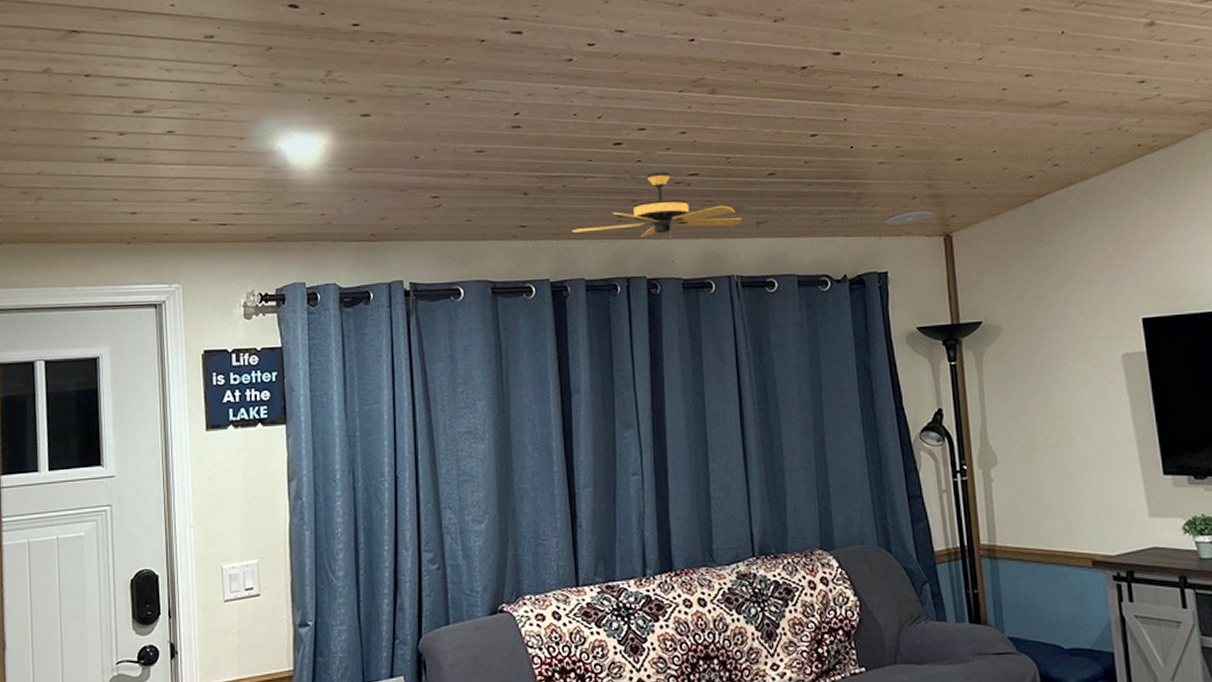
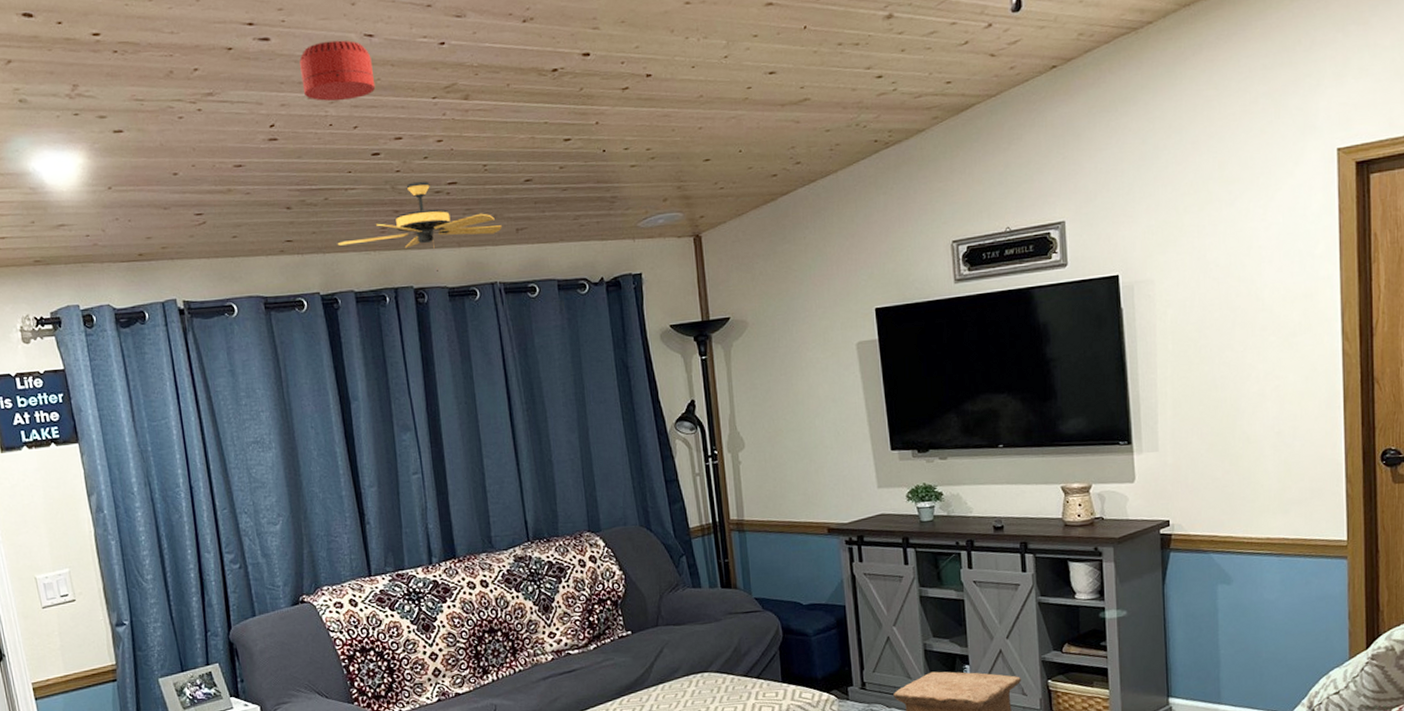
smoke detector: none [550,35,623,93] -> present [299,40,376,102]

